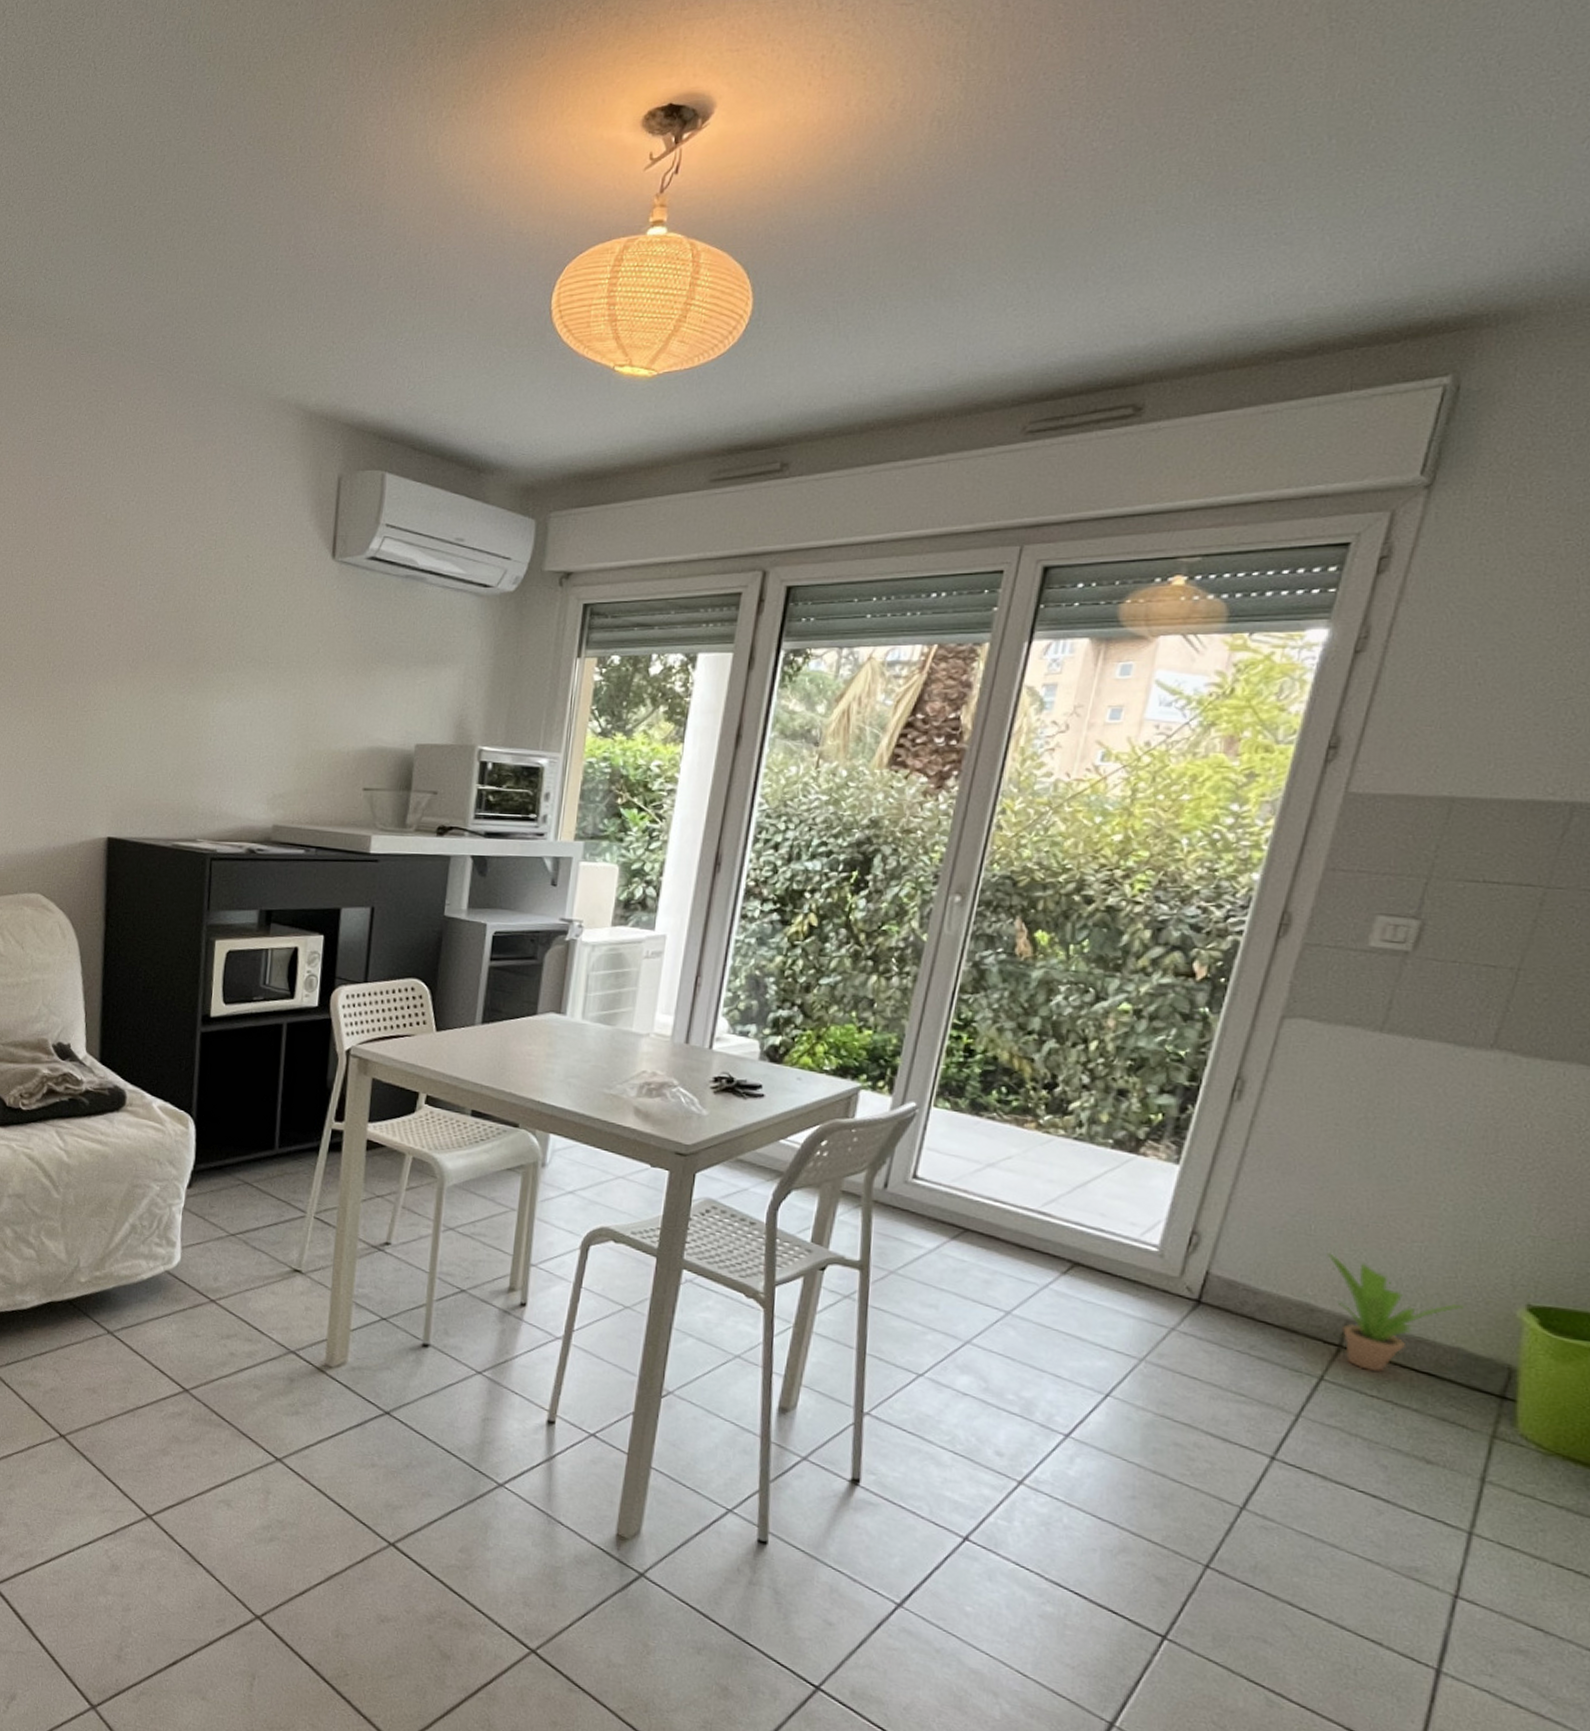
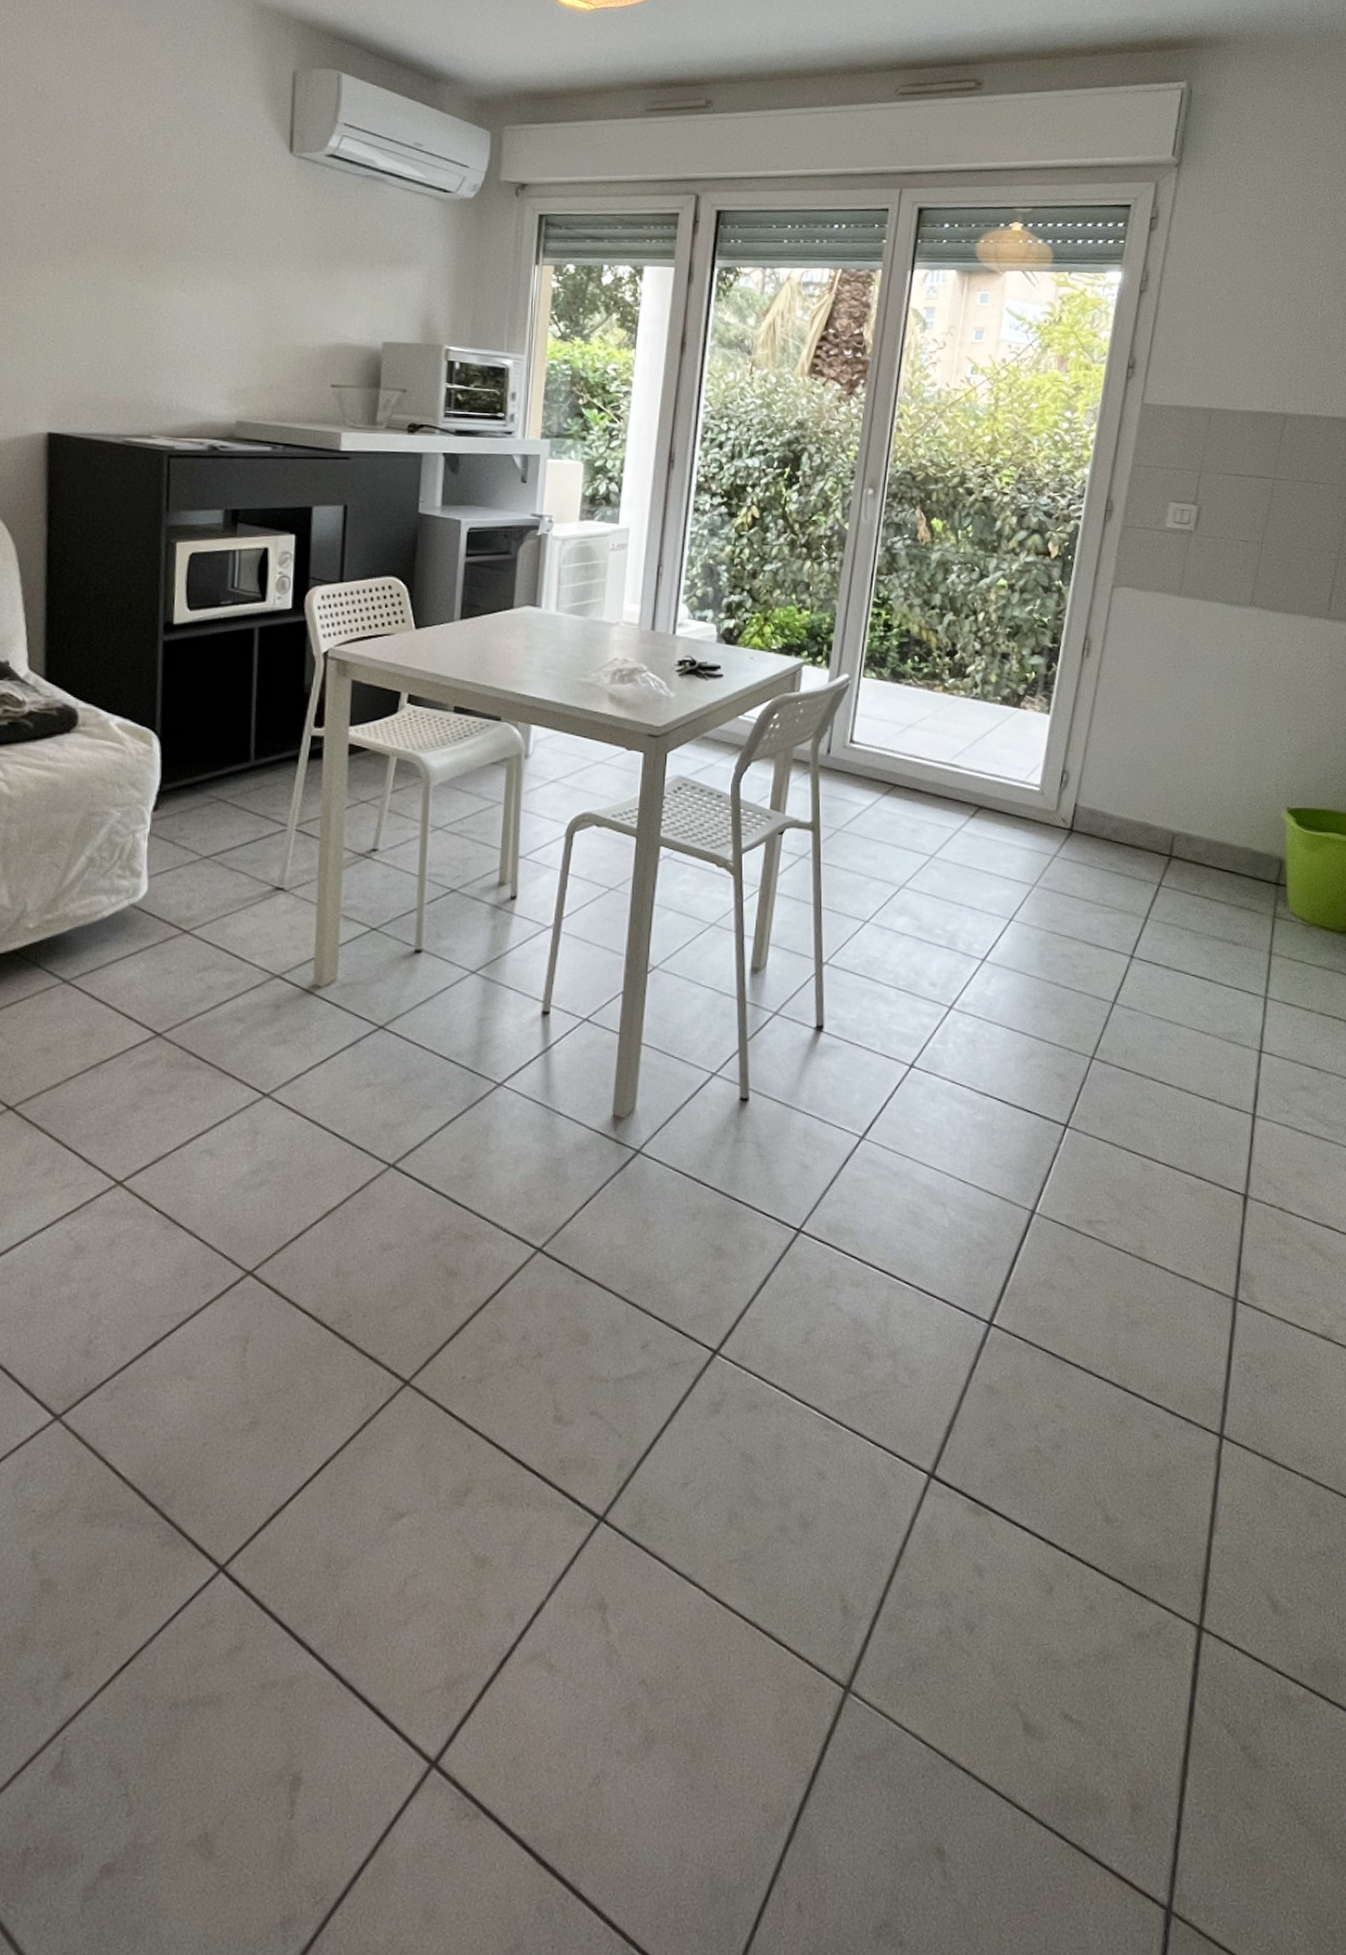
potted plant: present [1326,1253,1464,1372] -> none [1156,780,1248,874]

